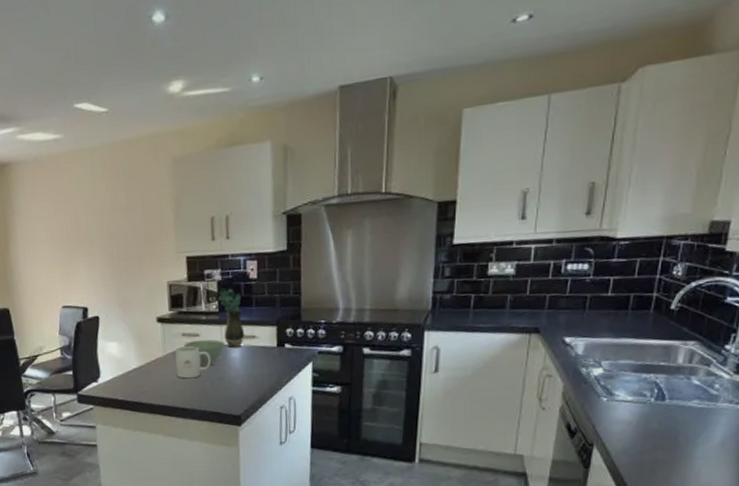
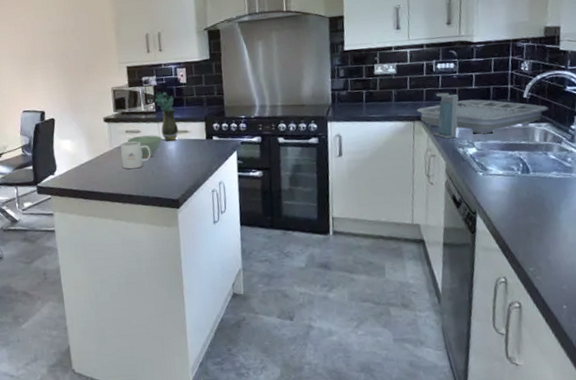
dish rack: none [534,309,701,353] -> present [416,99,549,135]
soap dispenser: none [552,299,589,356] -> present [433,92,459,139]

